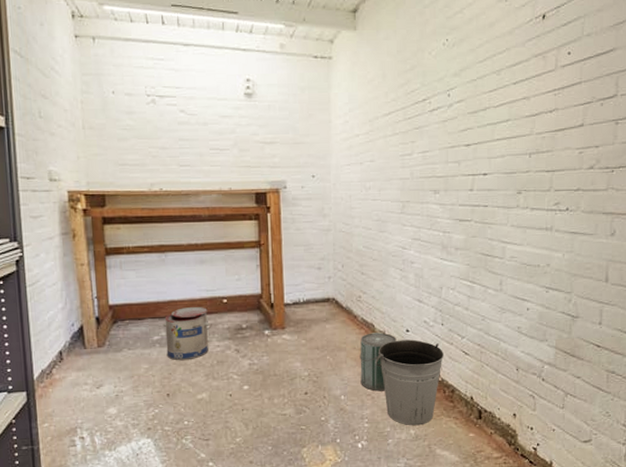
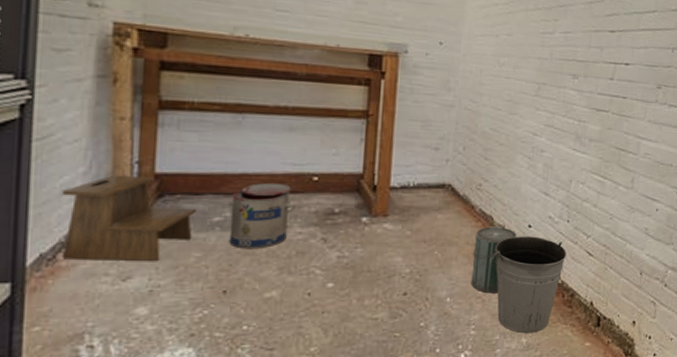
step stool: none [50,307,142,374] -> present [63,174,197,261]

